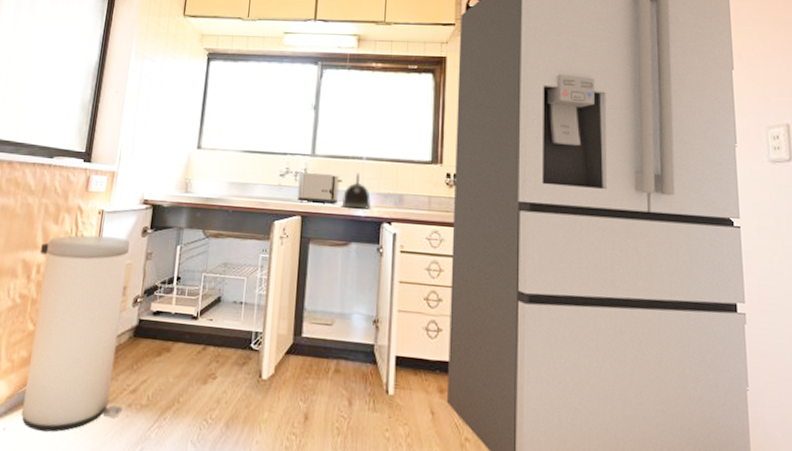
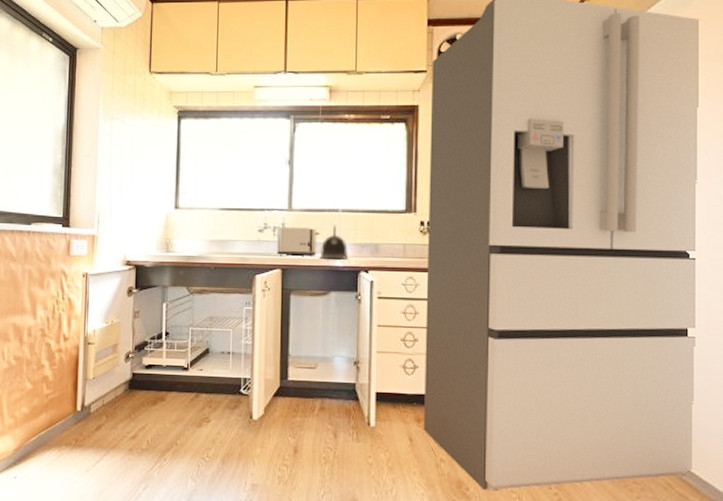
pedal bin: present [21,235,130,432] -> none [29,298,125,478]

